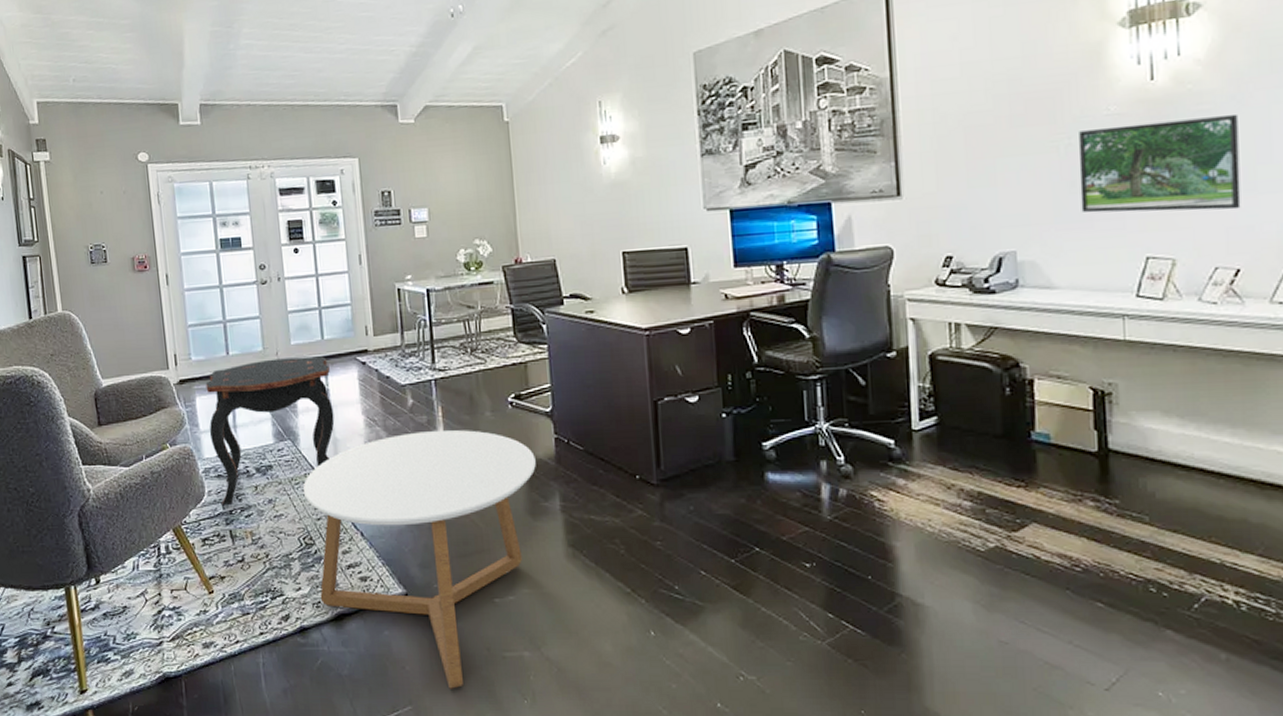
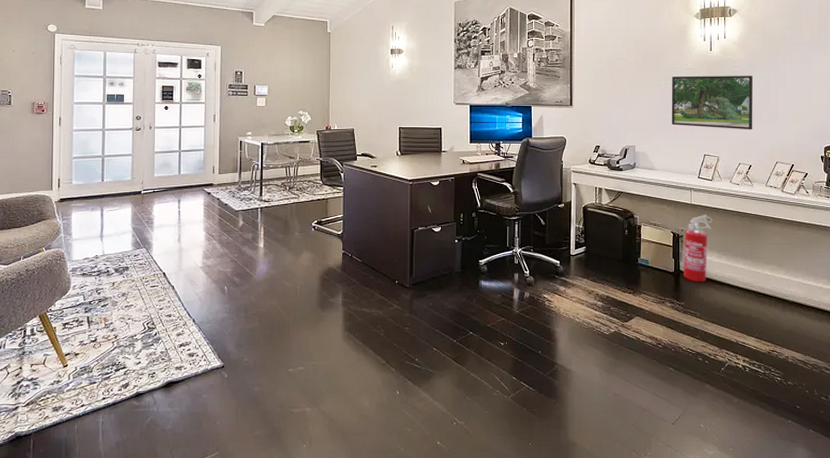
side table: present [205,356,335,505] -> none [80,186,182,297]
coffee table: present [302,430,536,689] -> none [151,245,328,438]
fire extinguisher: none [1114,356,1168,467] -> present [683,214,713,282]

